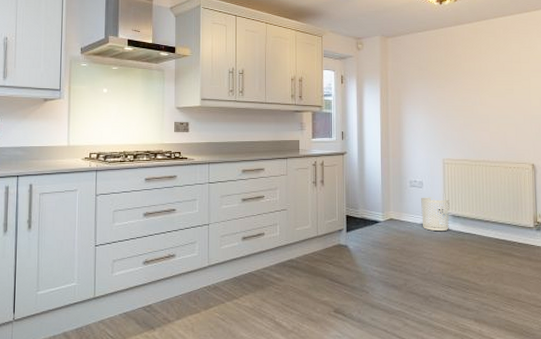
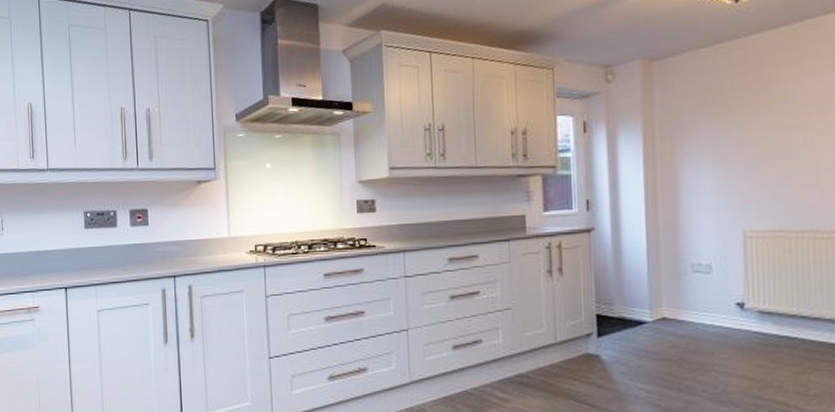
waste bin: present [421,197,450,232] -> none [709,286,755,335]

